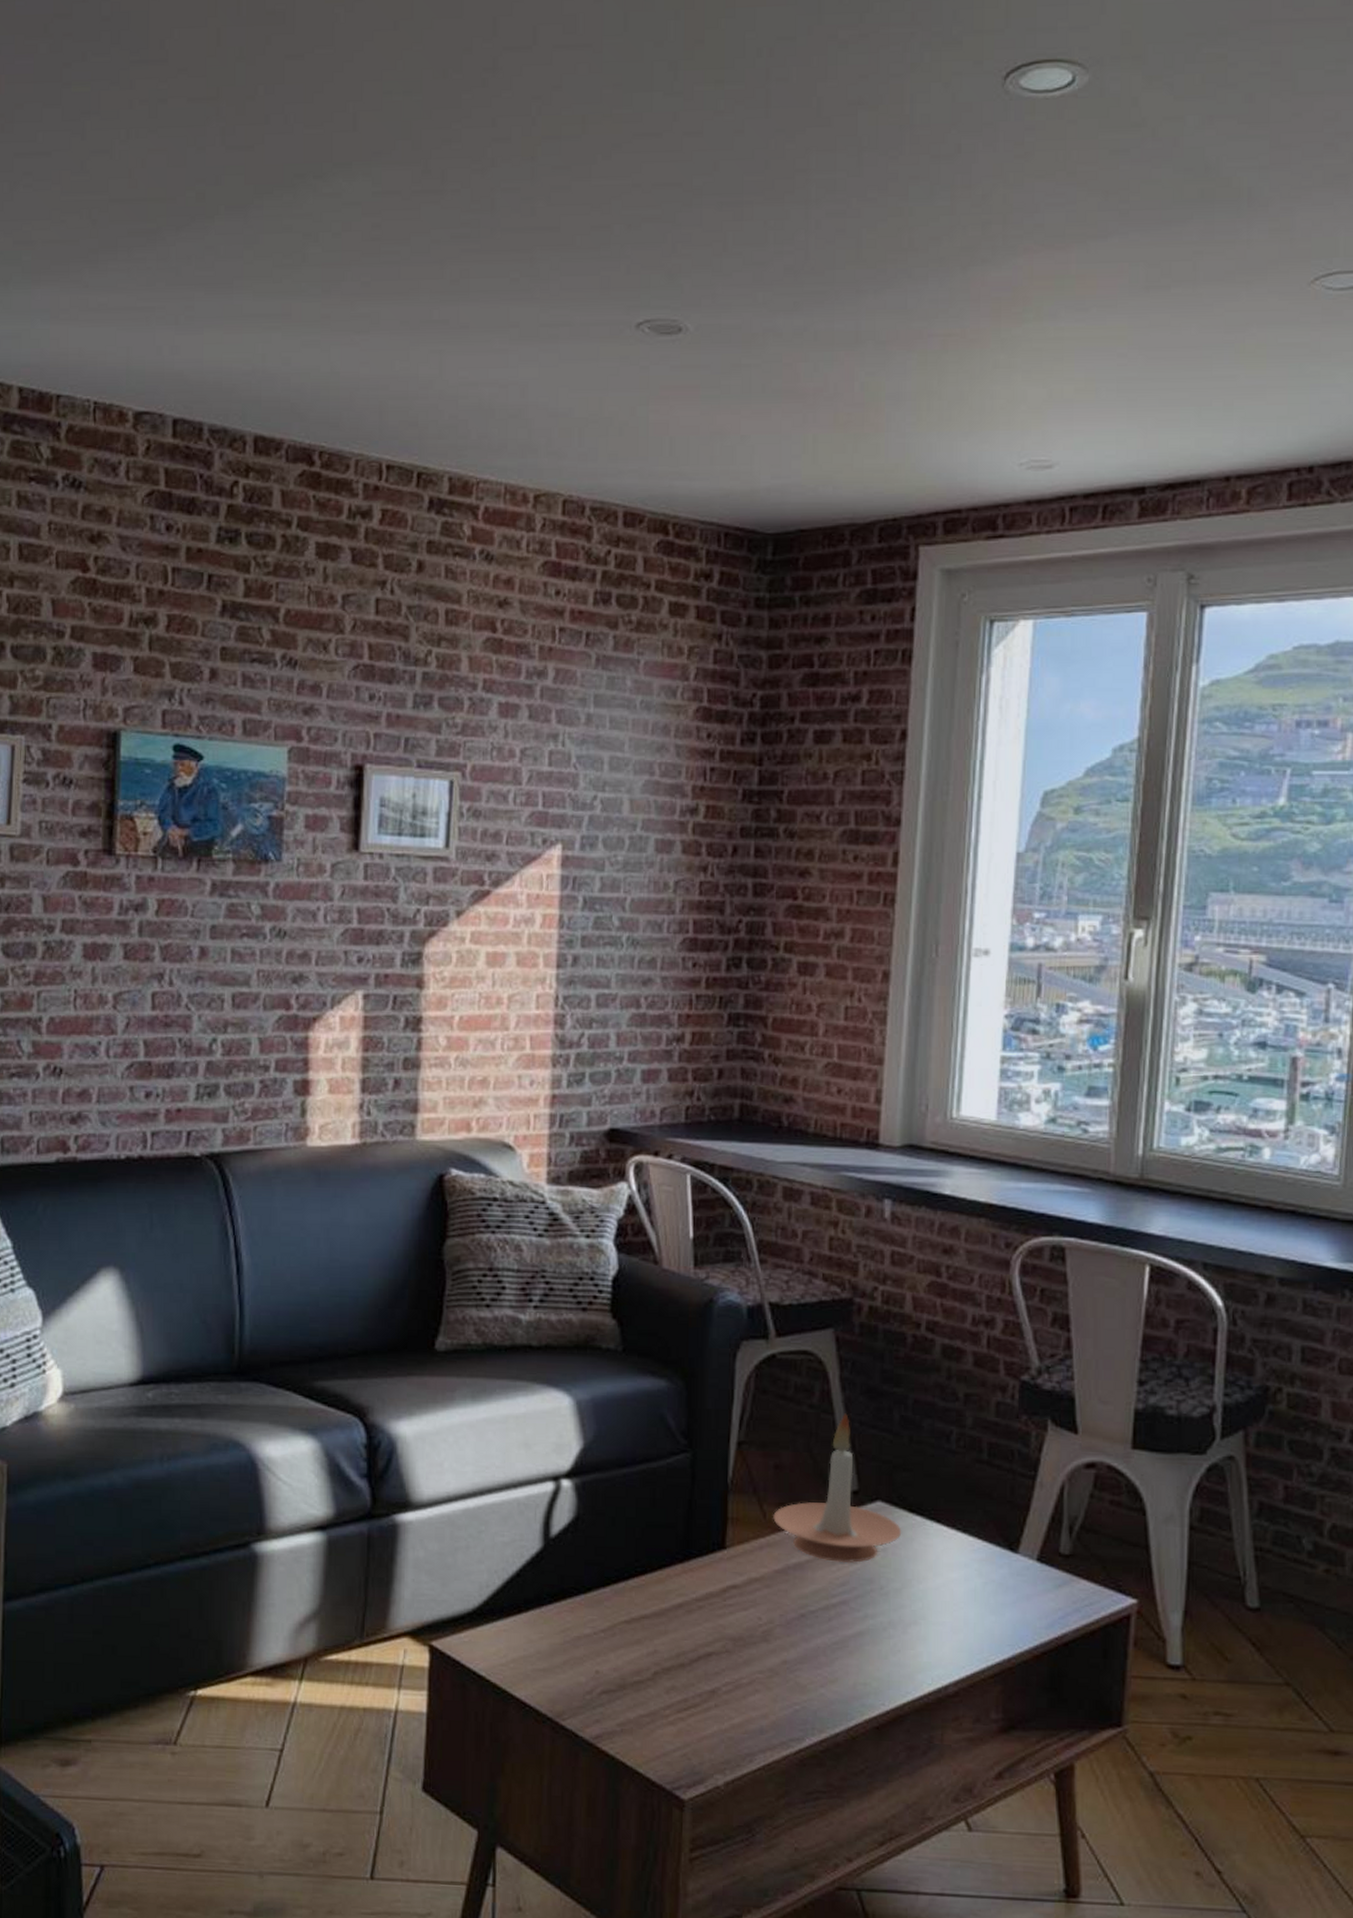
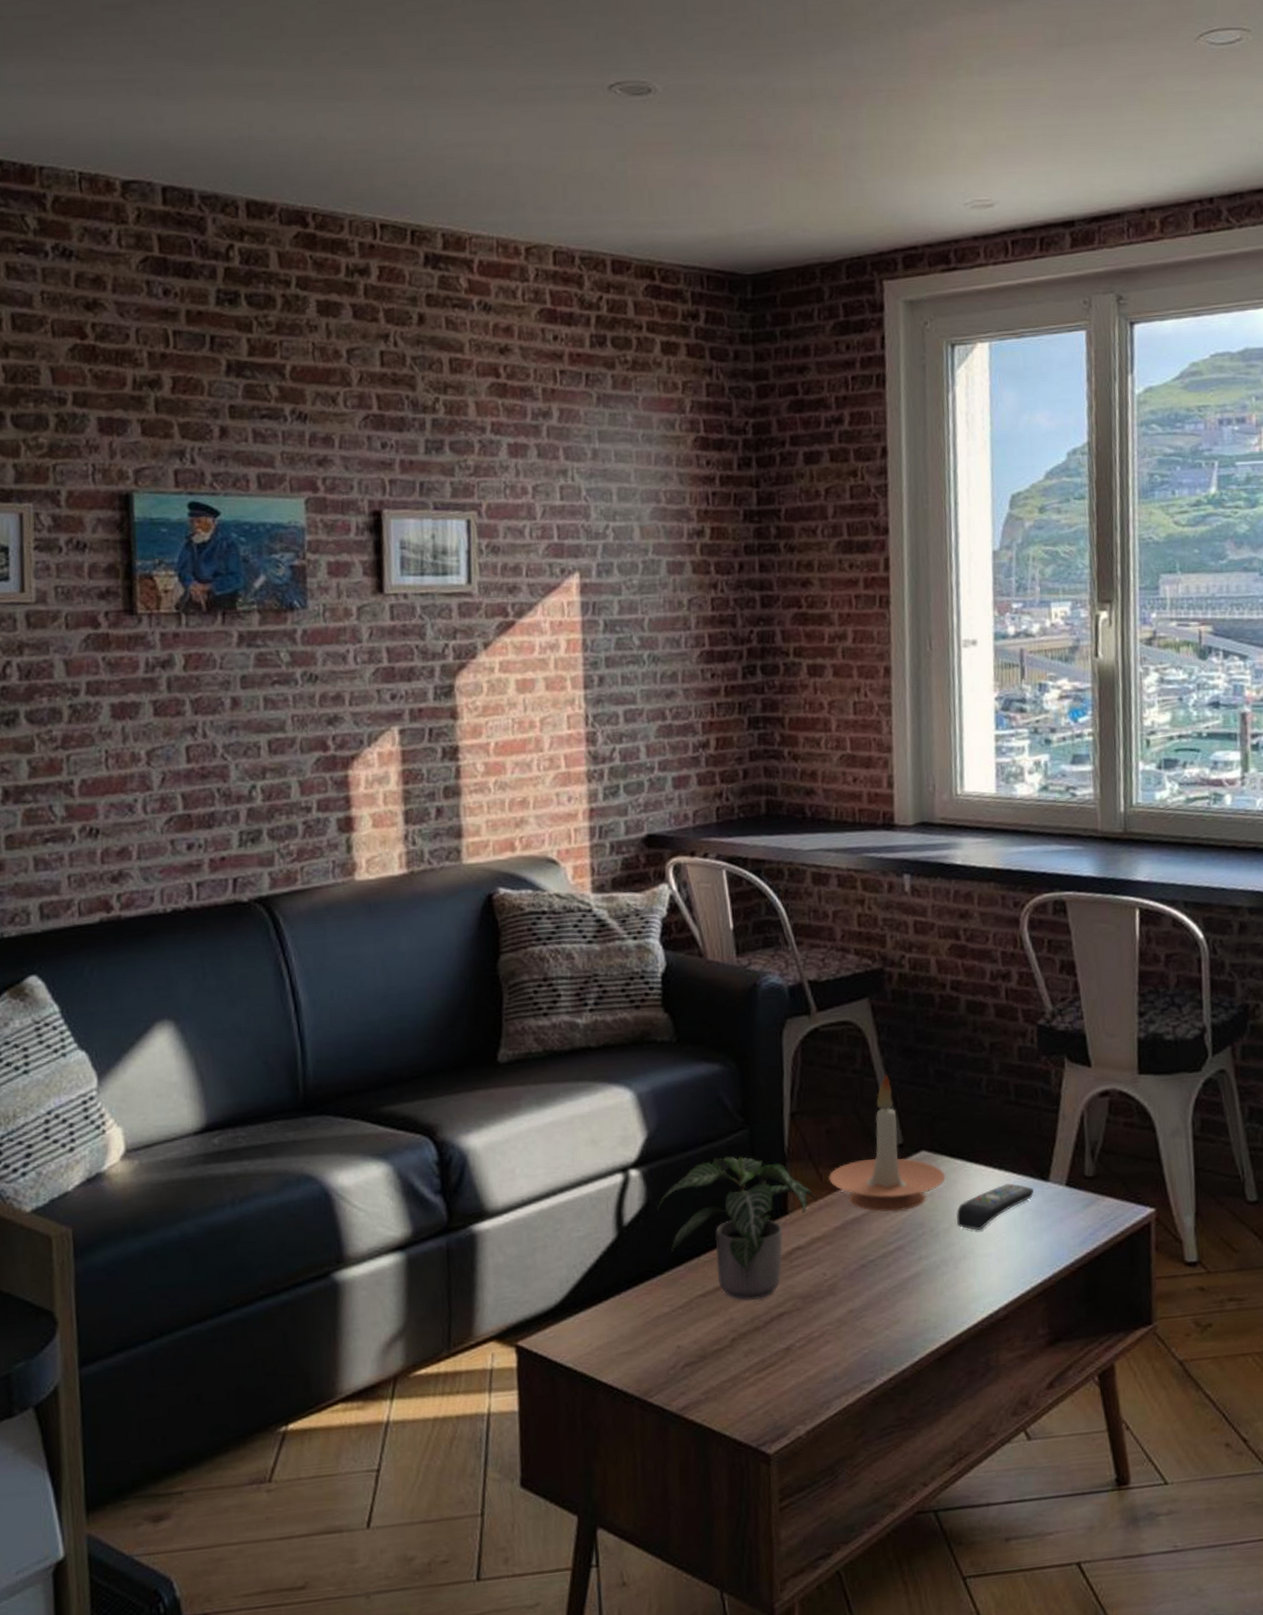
potted plant: none [587,1479,759,1635] -> present [657,1156,818,1301]
remote control: none [909,1549,1000,1596] -> present [956,1183,1034,1231]

